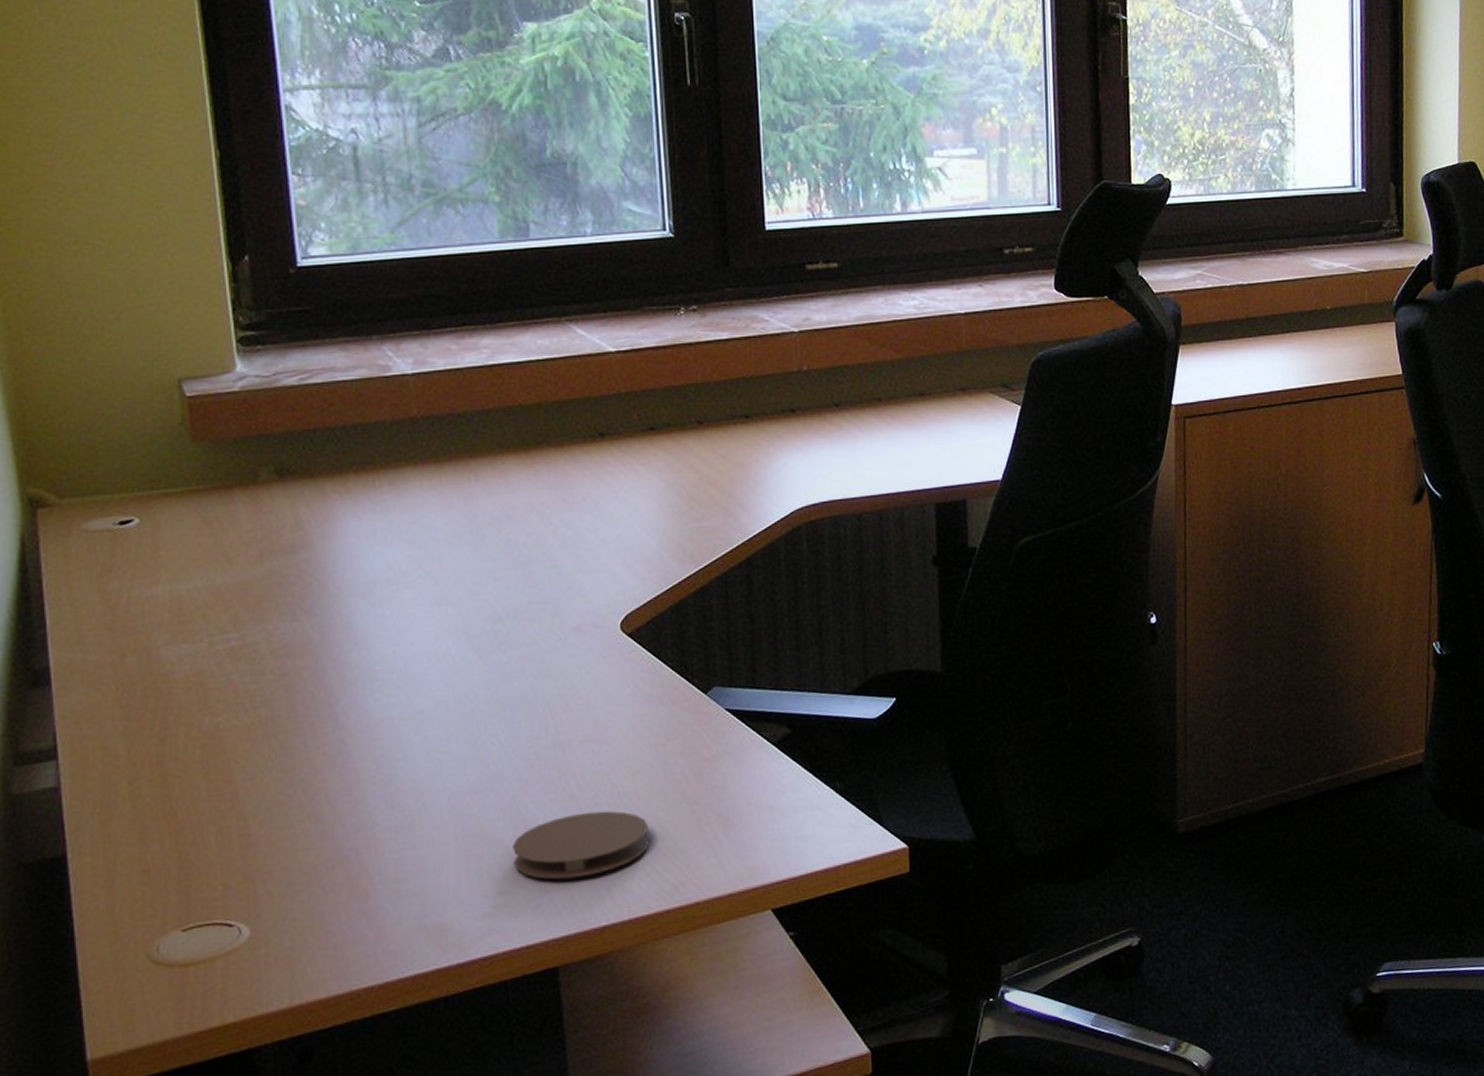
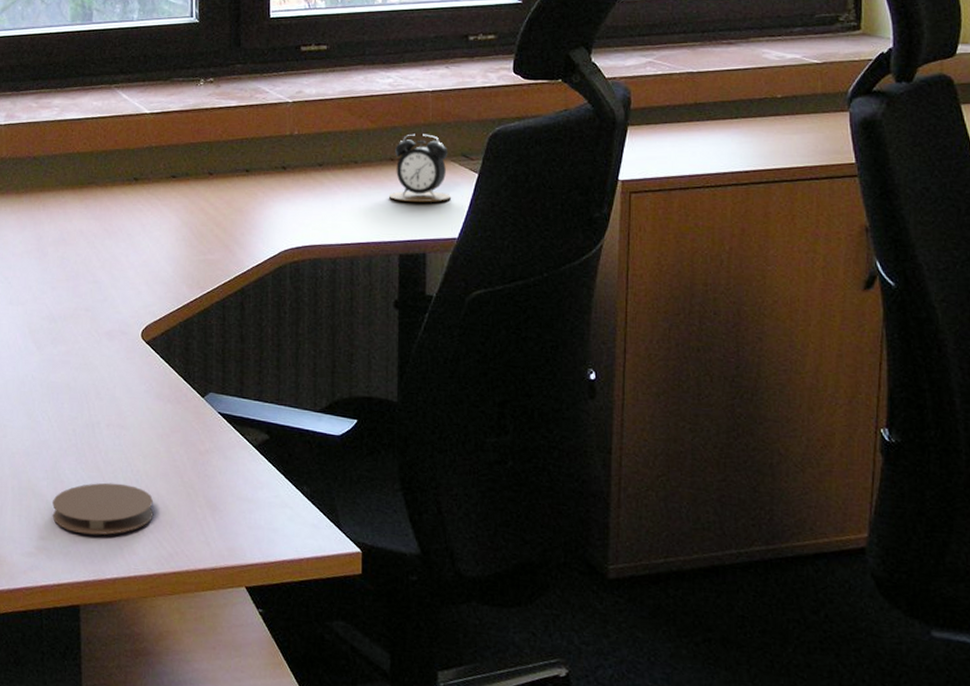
alarm clock: none [921,363,991,442] -> present [389,134,451,202]

